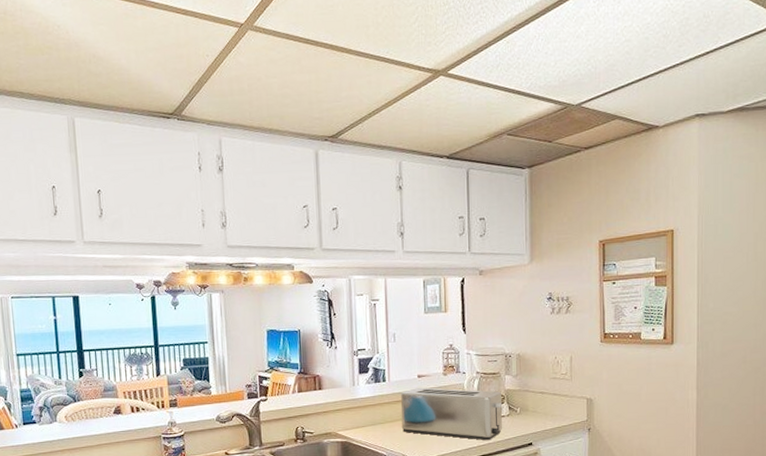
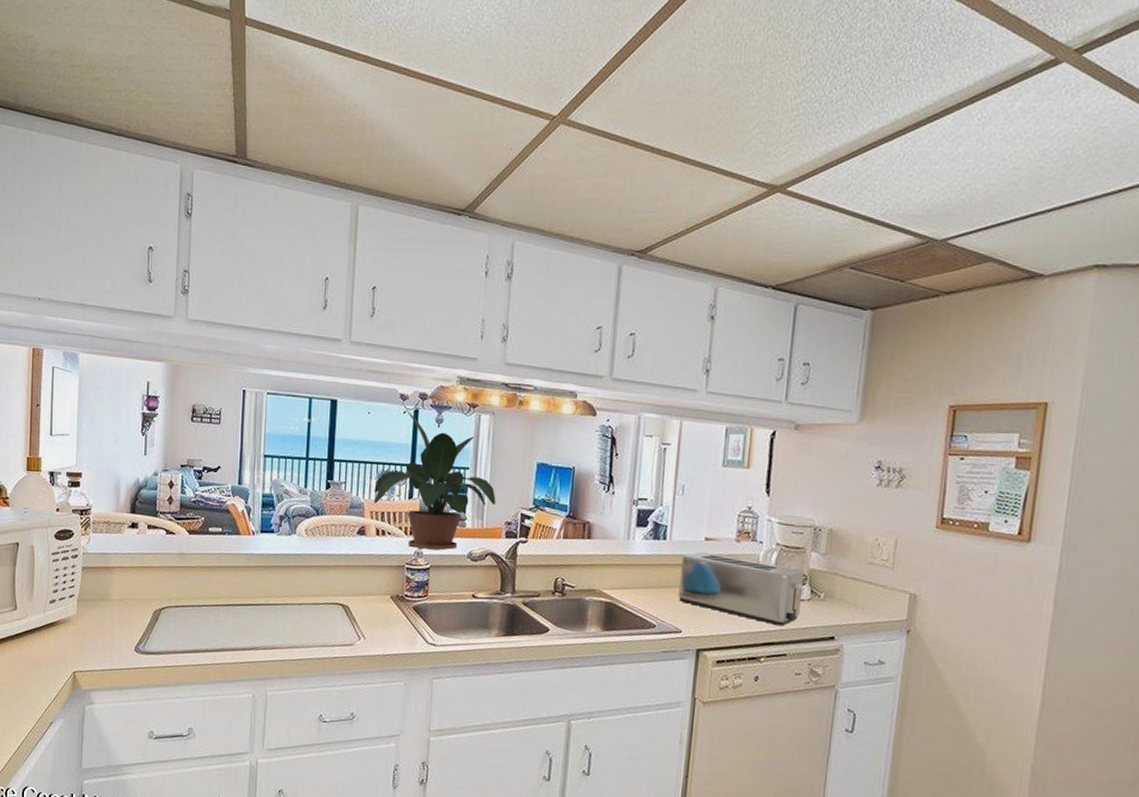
potted plant: none [124,297,235,419] -> present [373,410,496,551]

